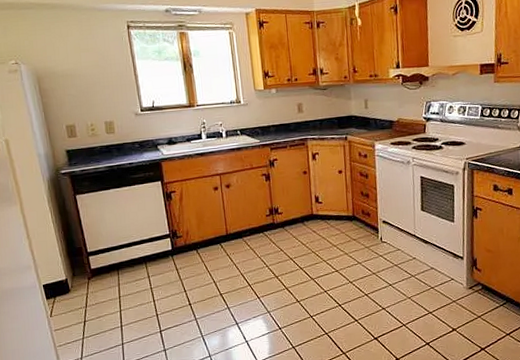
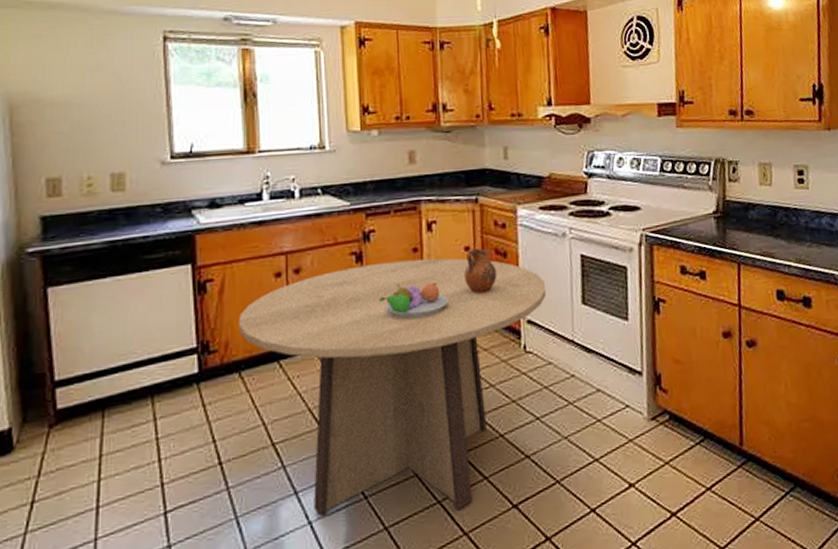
dining table: none [193,178,396,339] -> present [239,258,547,517]
fruit bowl: none [282,195,329,218] -> present [379,283,449,319]
pitcher: none [339,171,362,203] -> present [464,247,498,294]

